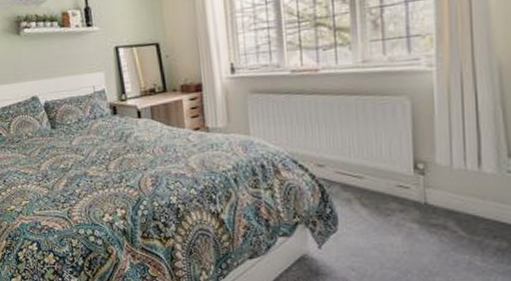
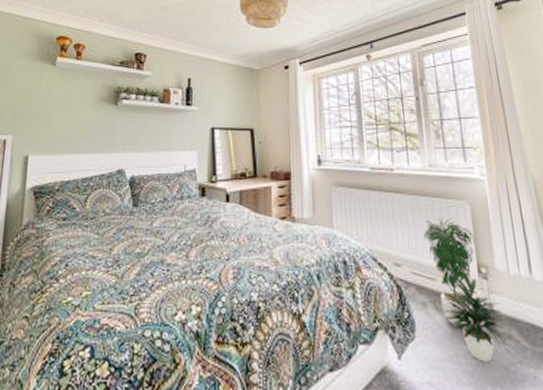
potted plant: none [351,115,441,250] -> present [423,218,507,362]

